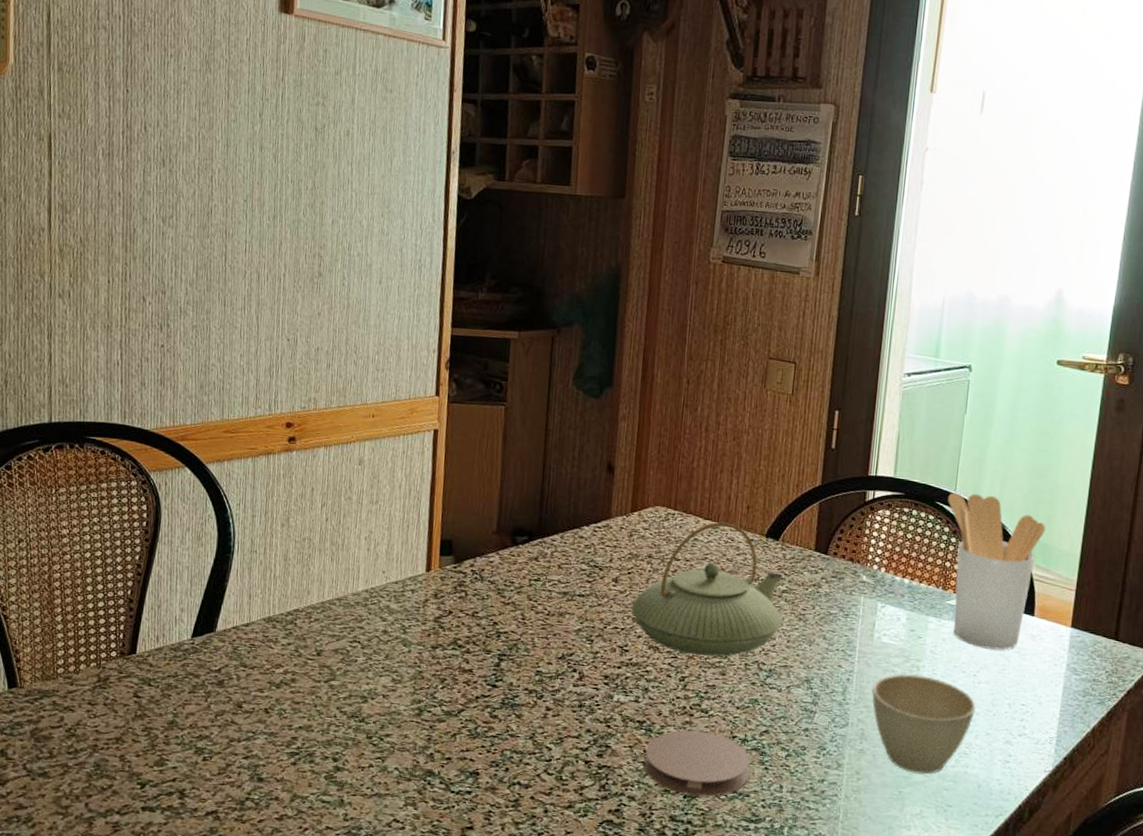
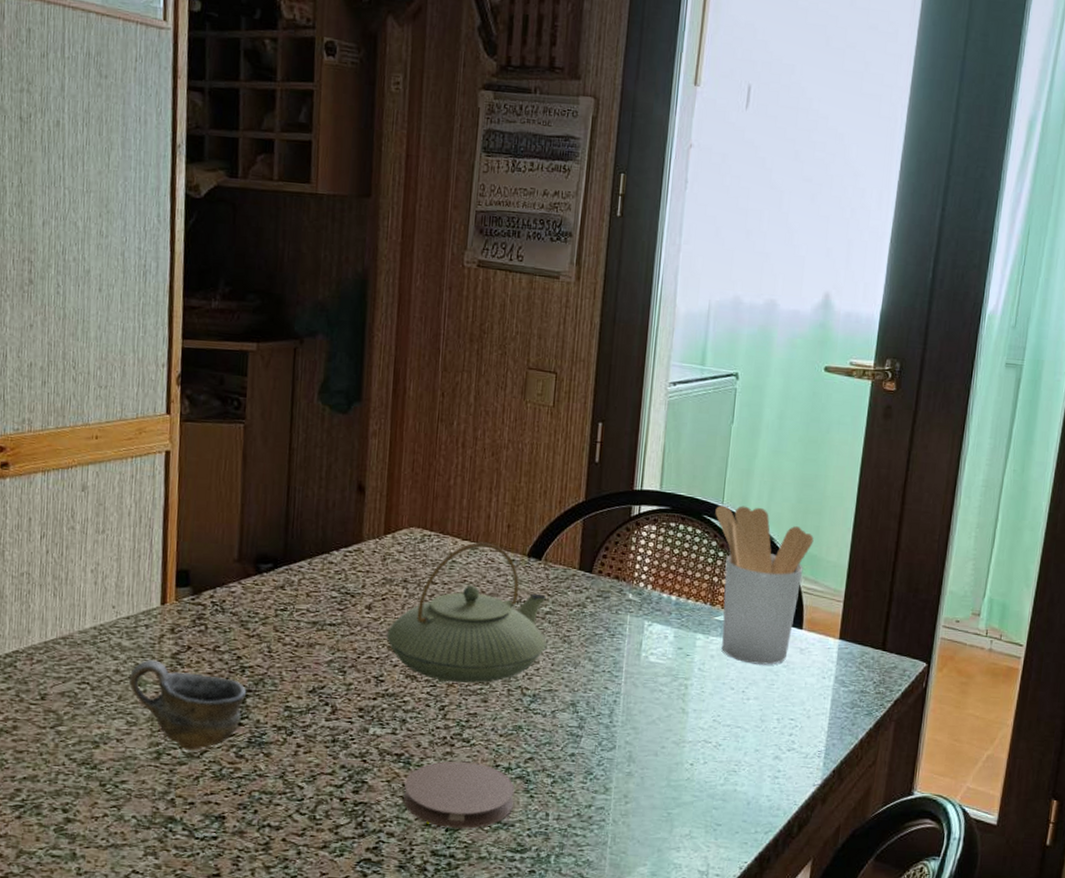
cup: none [395,622,502,709] -> present [128,660,247,751]
cup: present [871,674,976,775] -> none [639,693,745,795]

